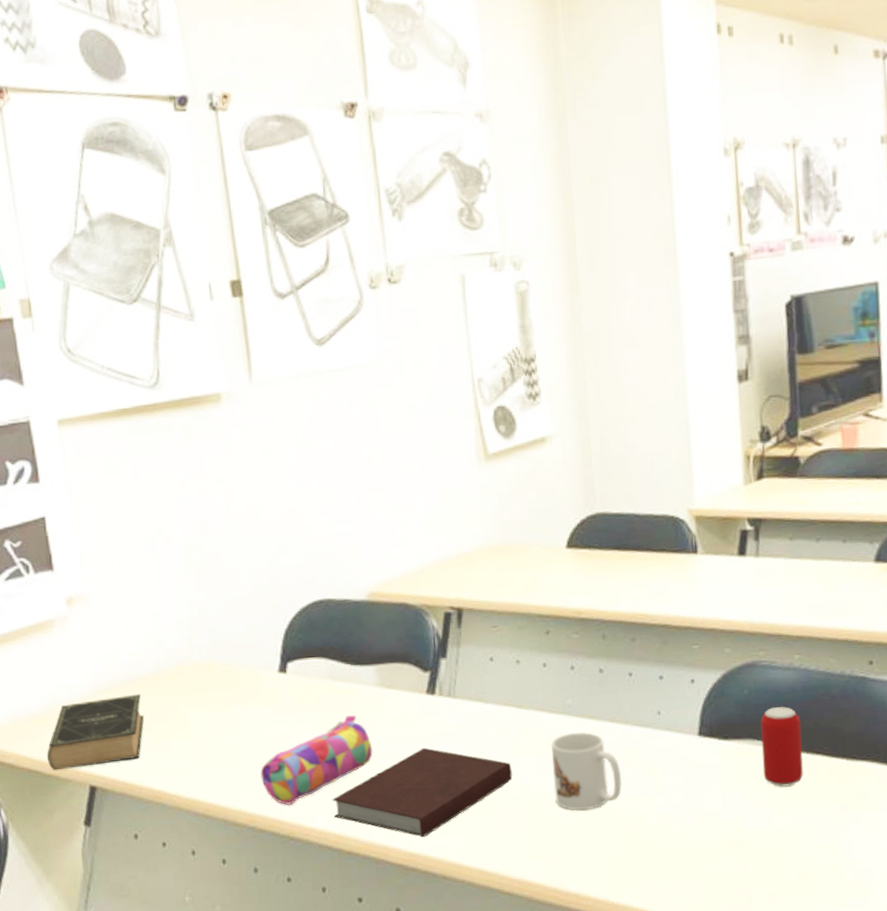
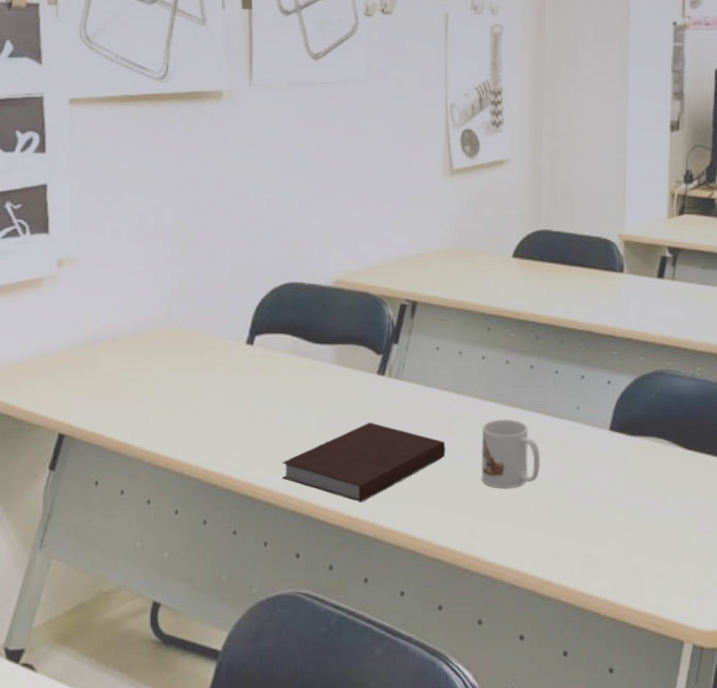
book: present [47,693,145,771] -> none [21,352,118,417]
pencil case: present [260,715,373,805] -> none [219,388,324,464]
beverage can: present [760,707,803,787] -> none [661,411,697,481]

